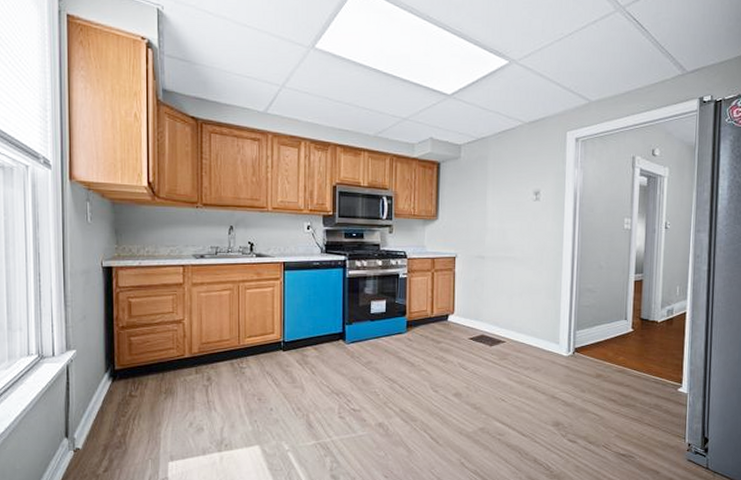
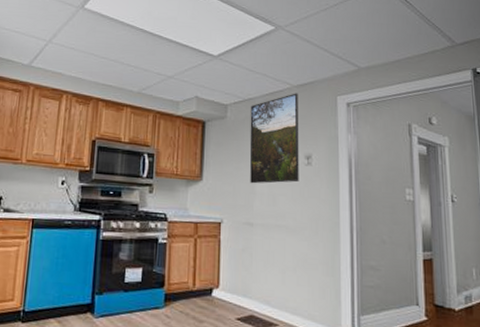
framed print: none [482,130,529,220] -> present [249,93,299,184]

